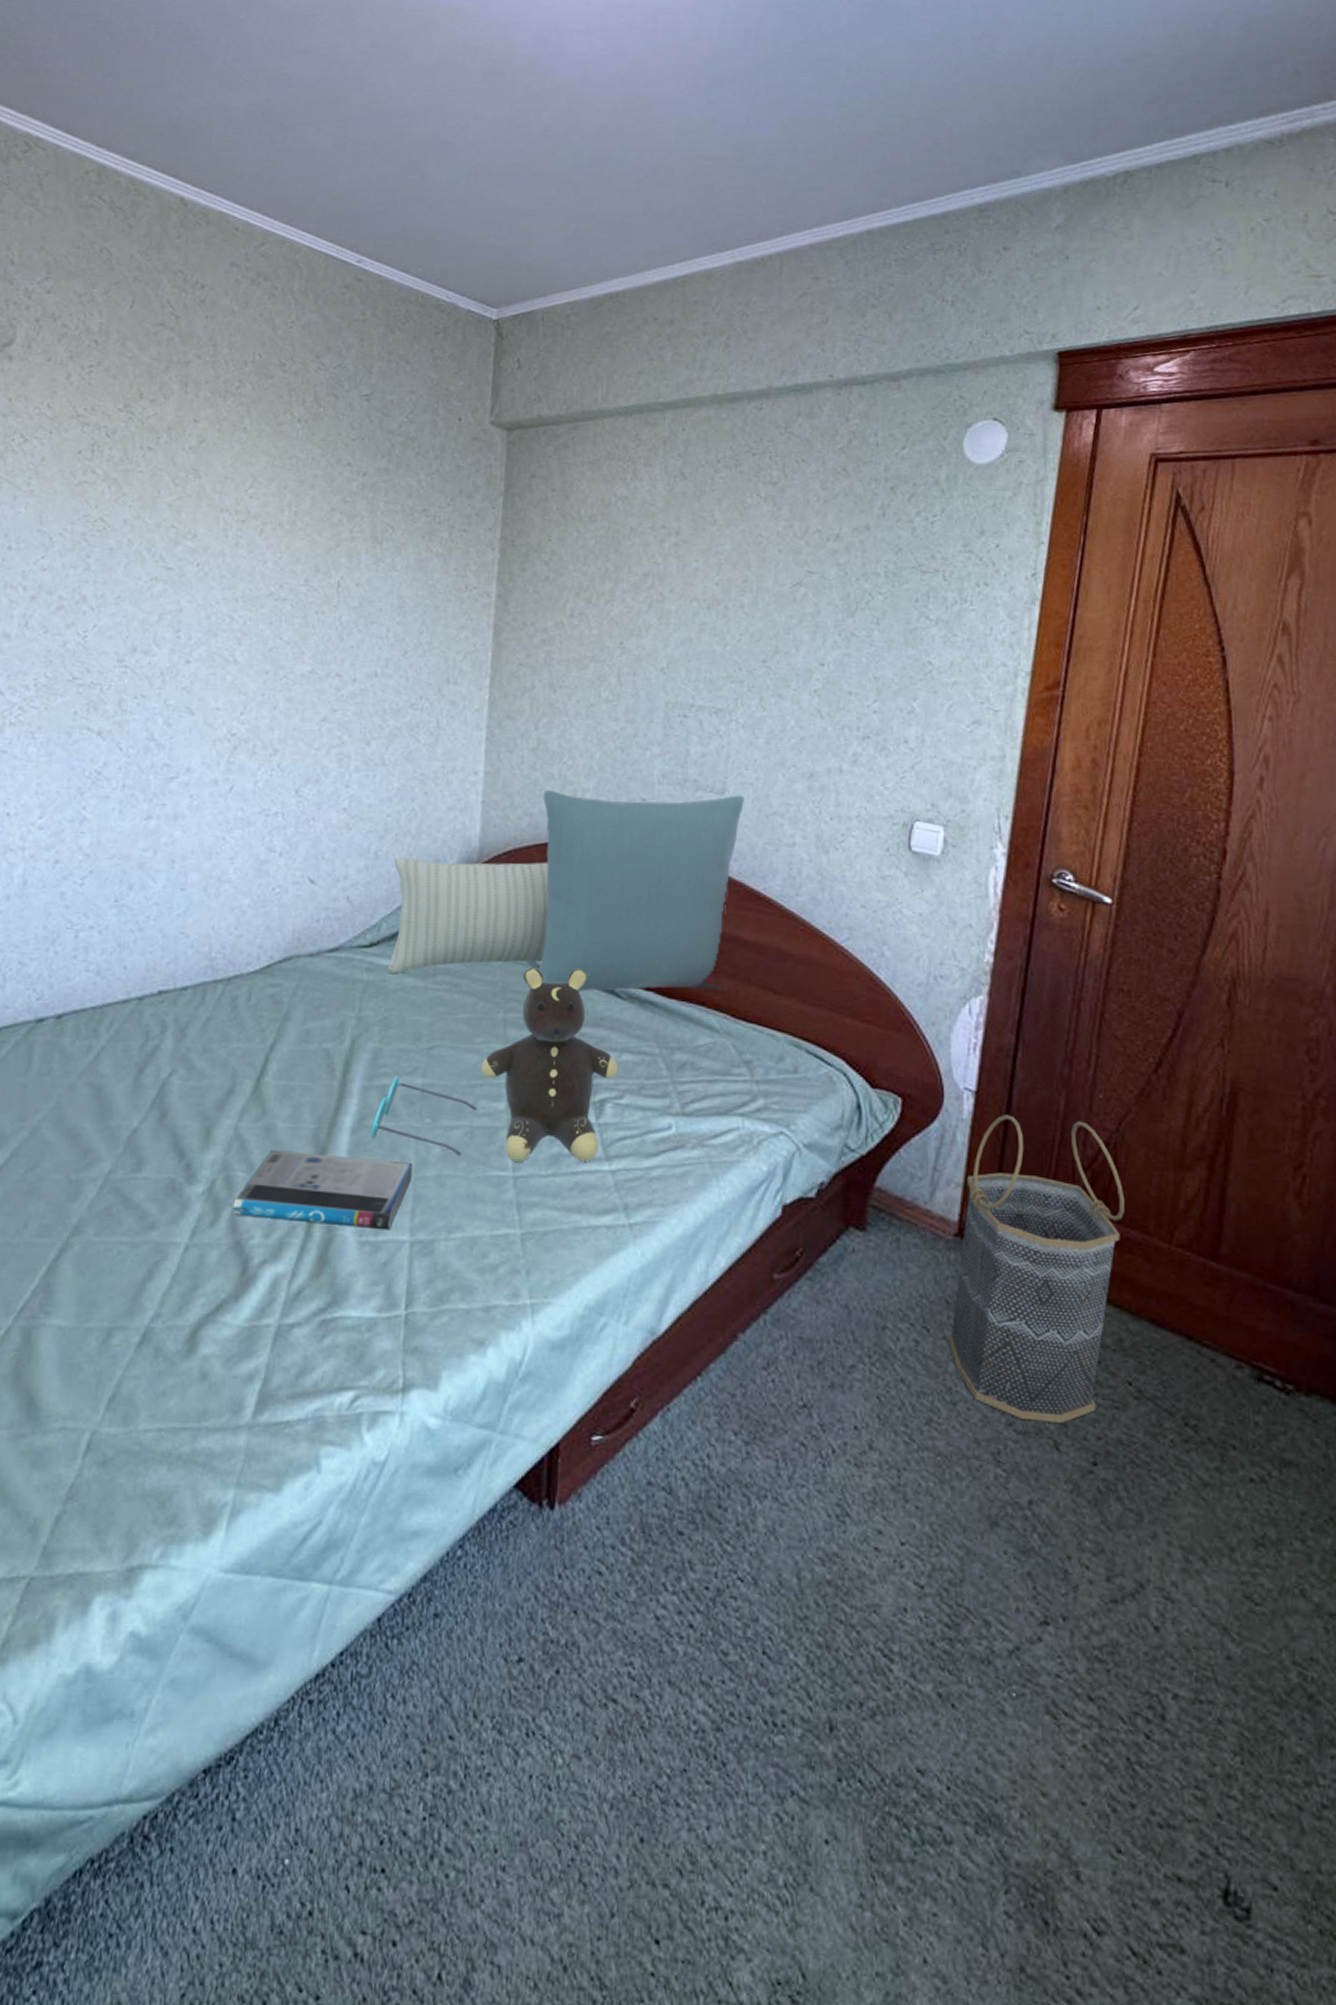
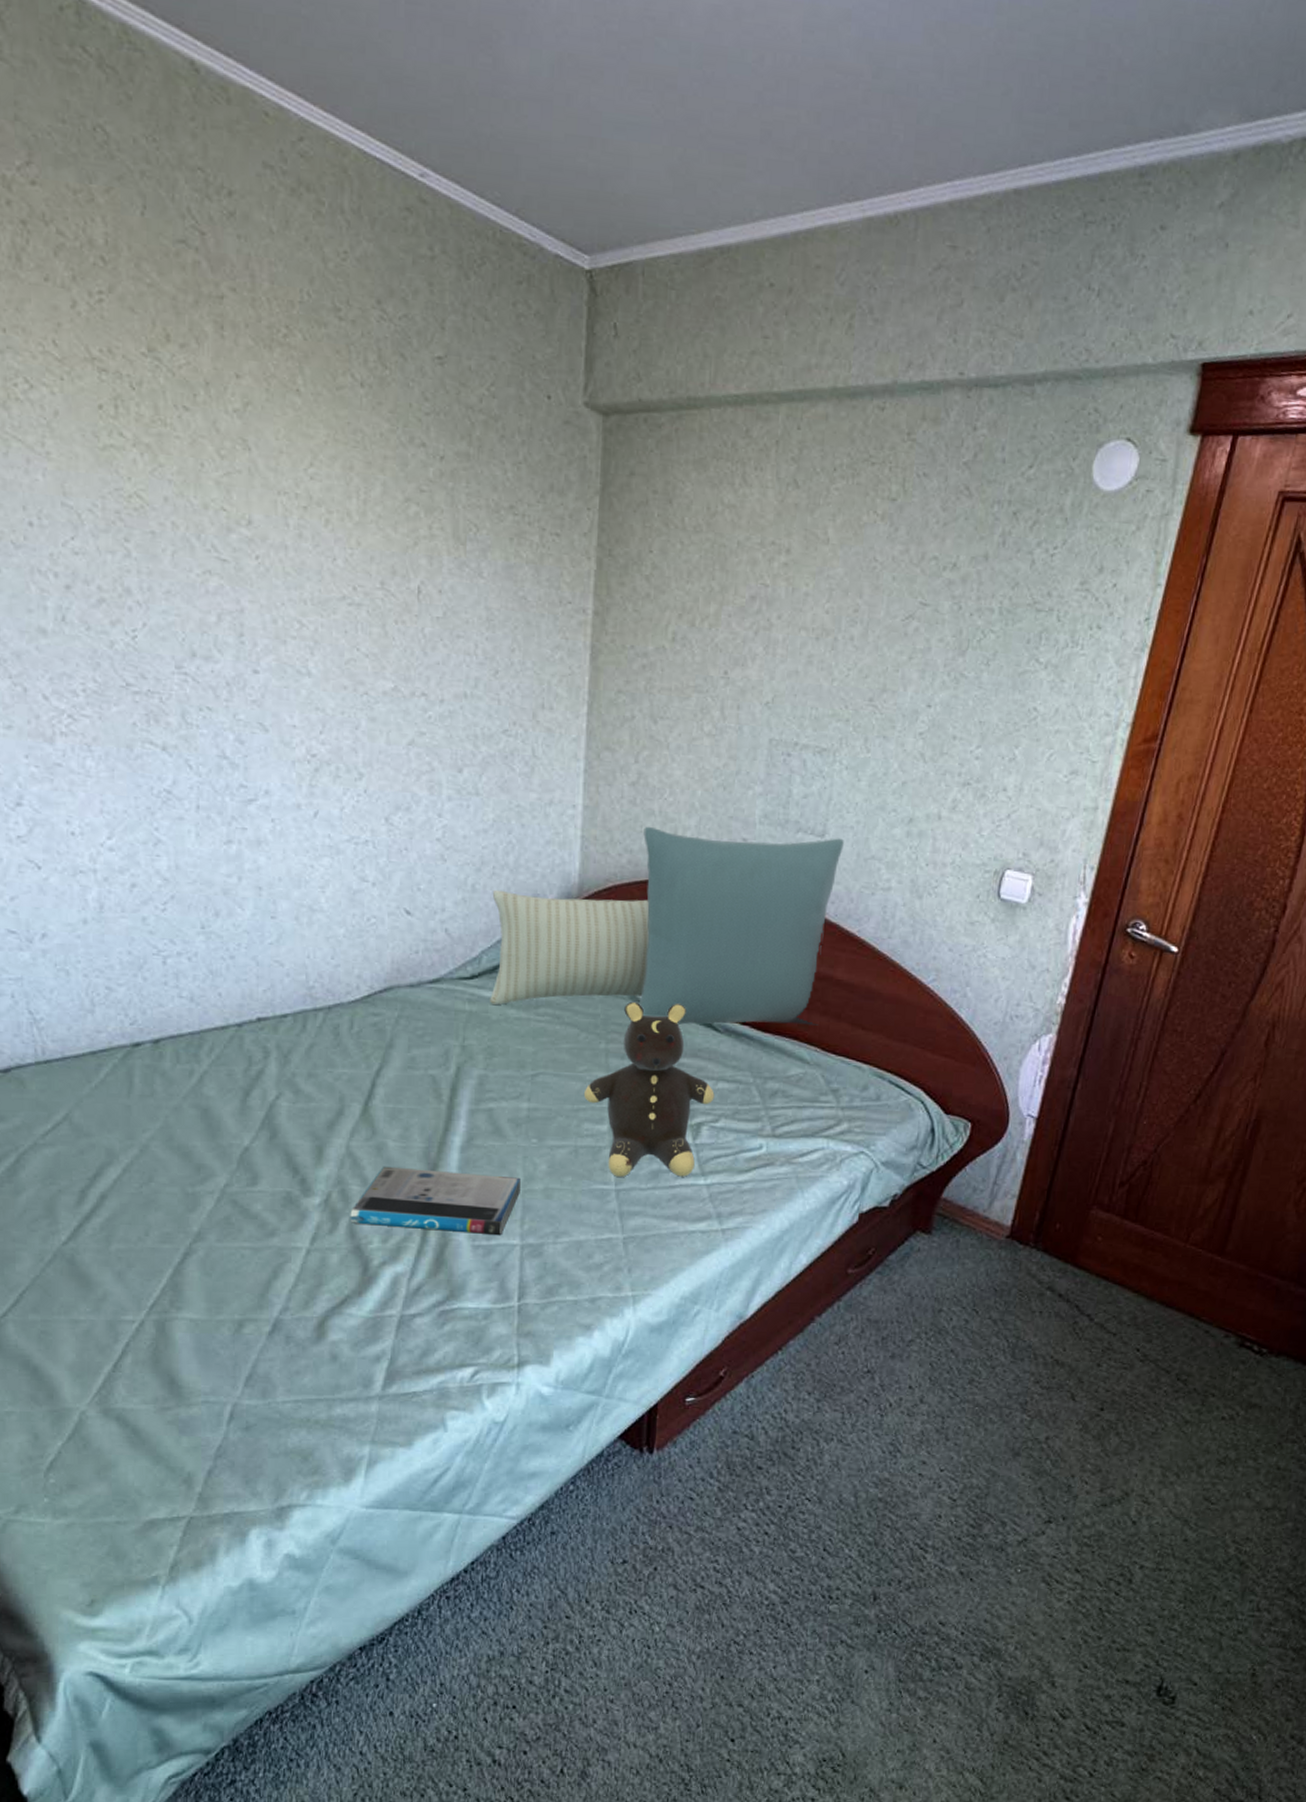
eyeglasses: present [371,1076,478,1156] -> none [480,1100,582,1172]
basket: present [948,1114,1124,1423] -> none [993,1137,1154,1380]

